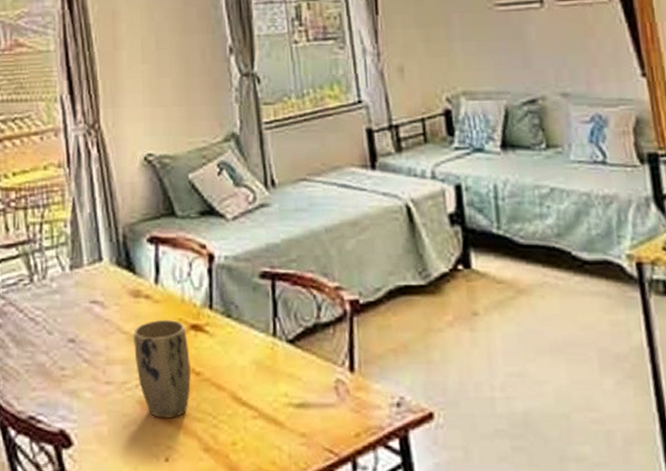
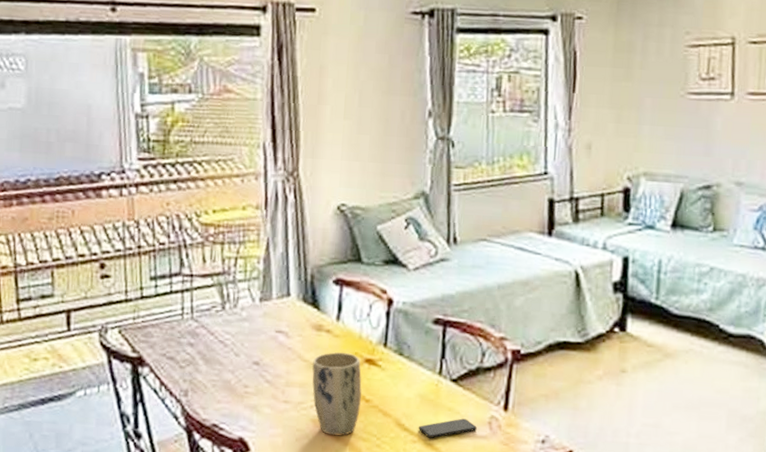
smartphone: none [257,385,323,412] -> present [418,418,477,438]

